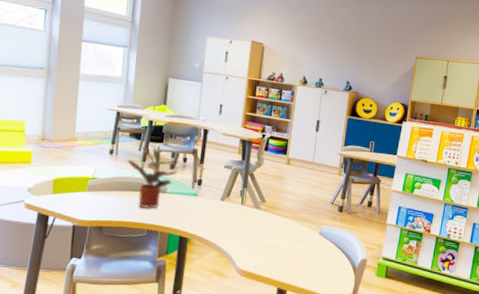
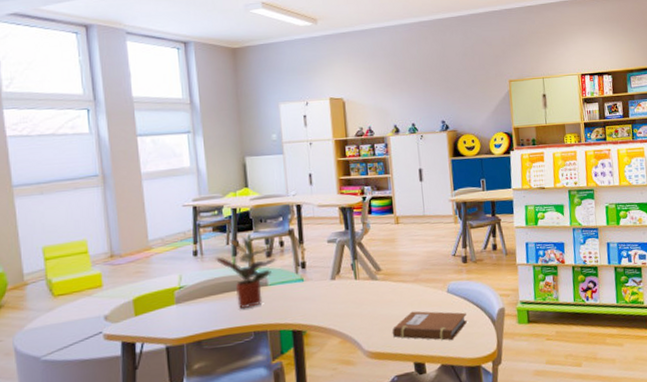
notebook: none [263,243,332,276] -> present [392,311,467,341]

